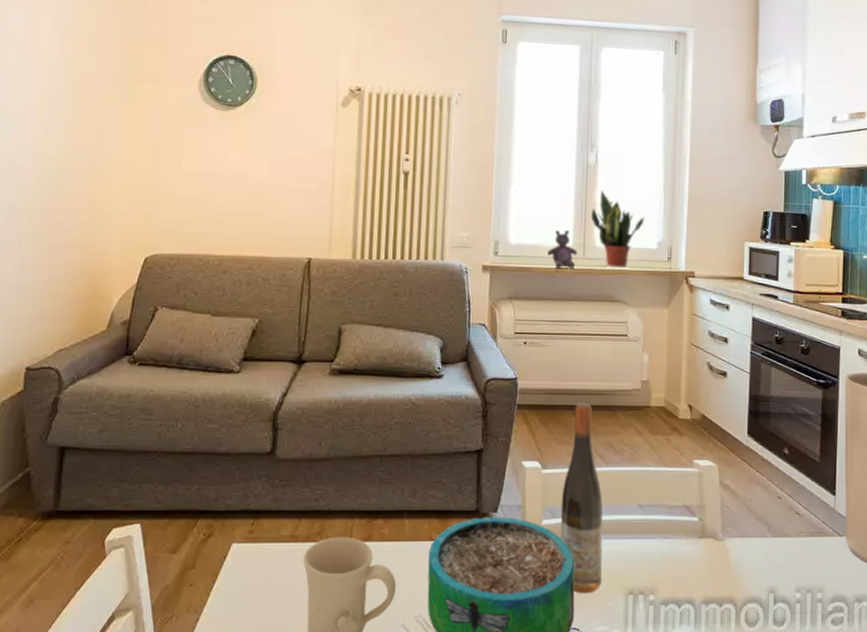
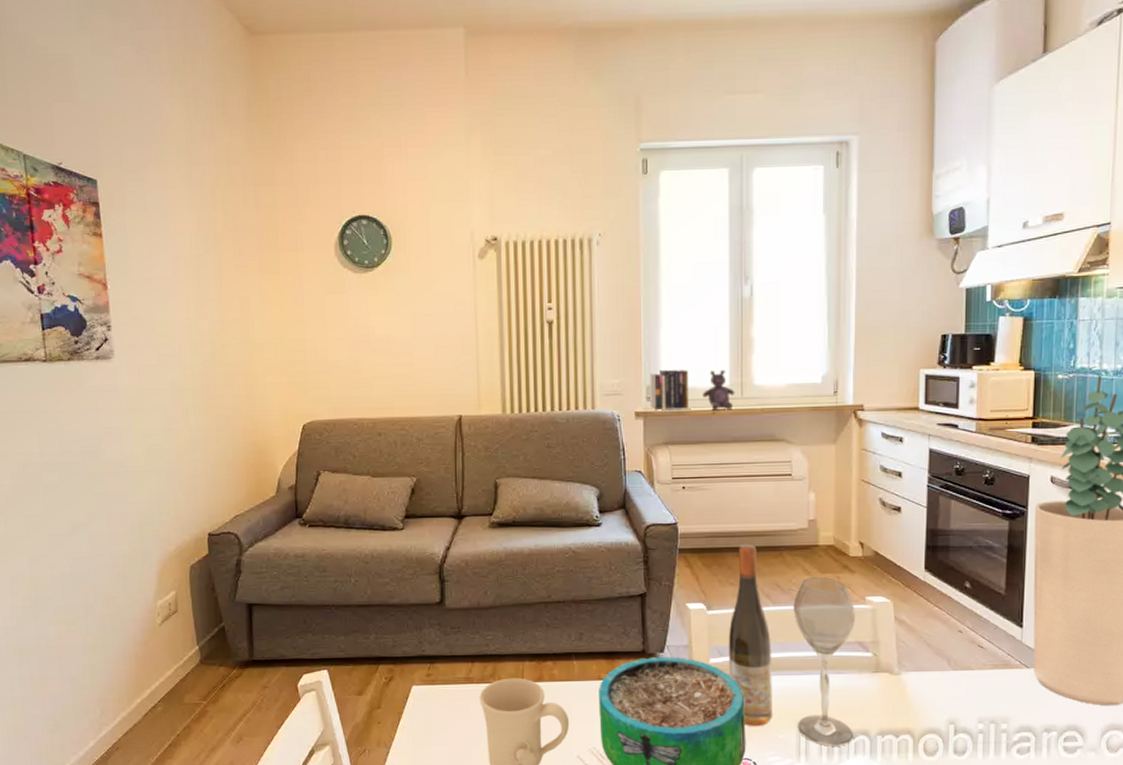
books: none [497,226,536,265] -> present [650,369,689,410]
potted plant: present [591,190,644,267] -> none [748,324,807,405]
wineglass: none [625,439,683,616] -> present [793,577,855,746]

